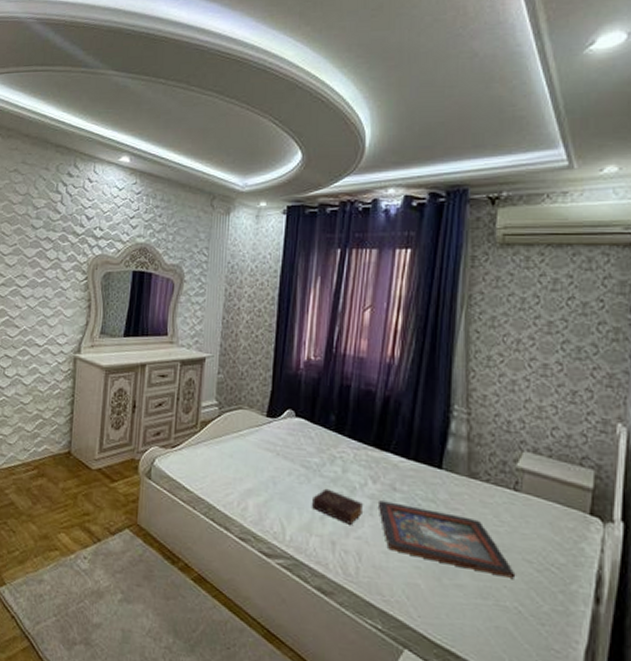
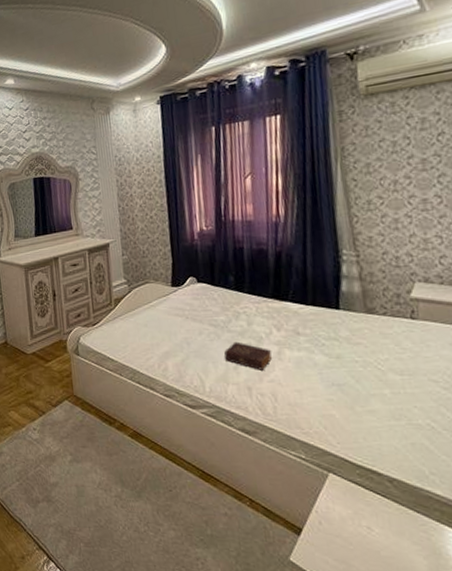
decorative tray: present [377,500,516,578] -> none [284,345,425,398]

